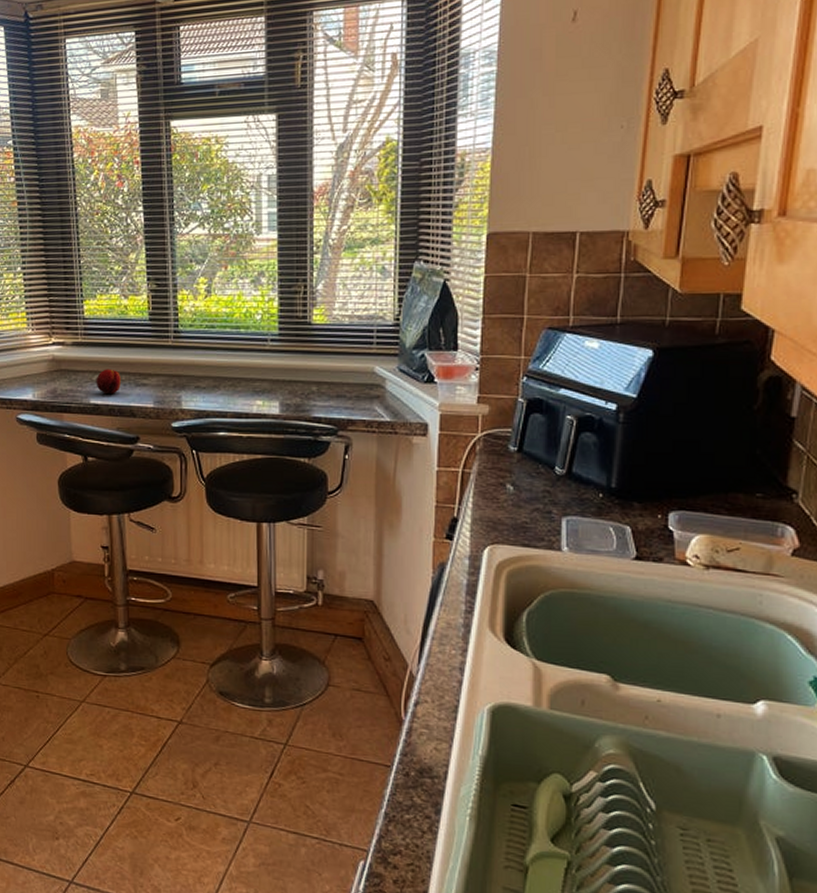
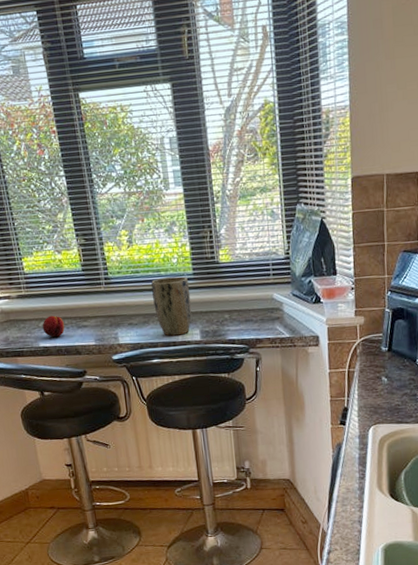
plant pot: none [228,336,273,406] -> present [151,276,192,336]

